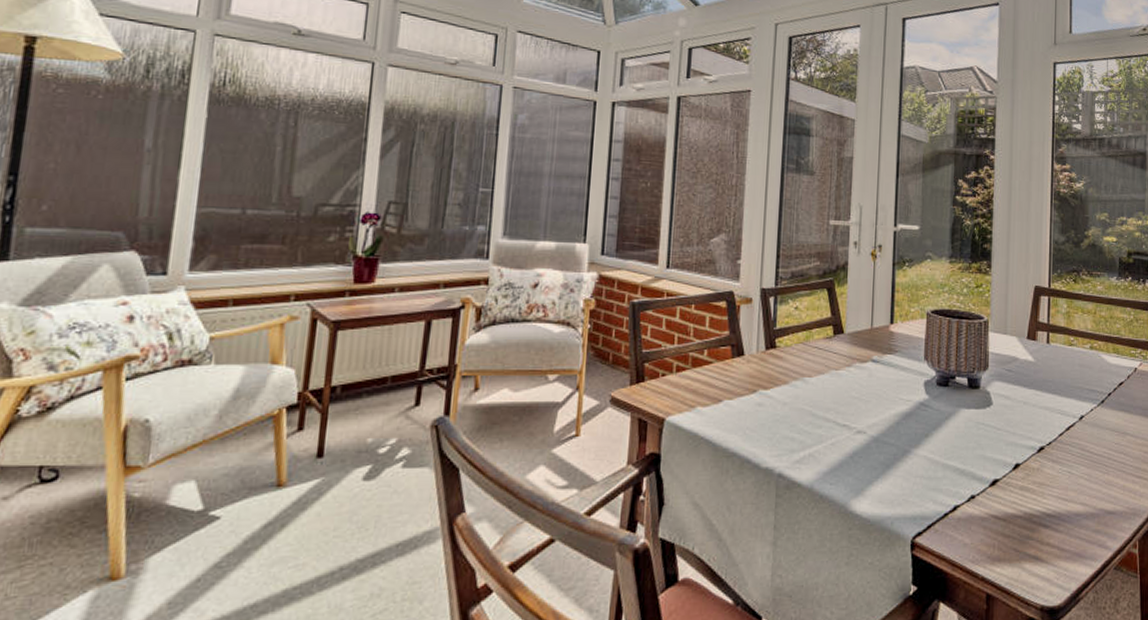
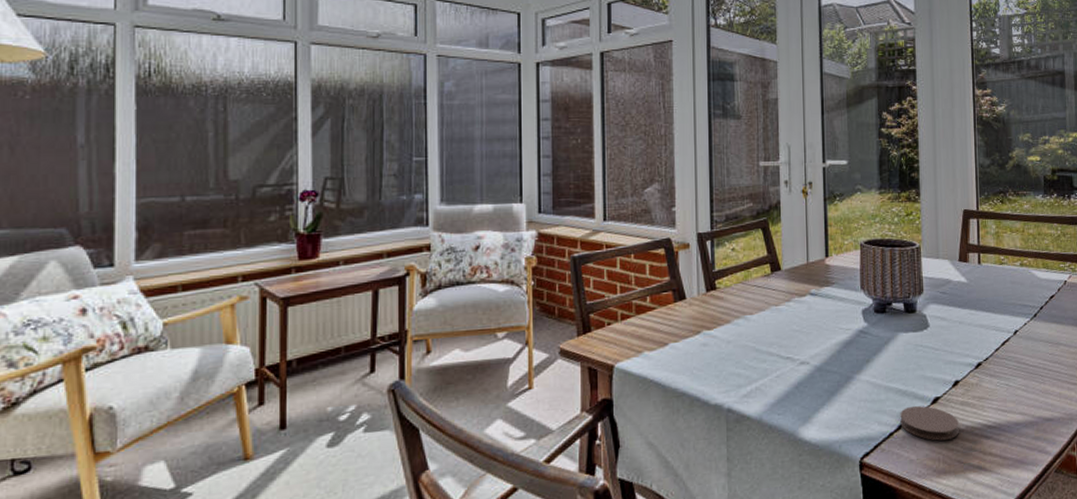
coaster: none [956,486,1017,526] -> present [900,405,959,441]

